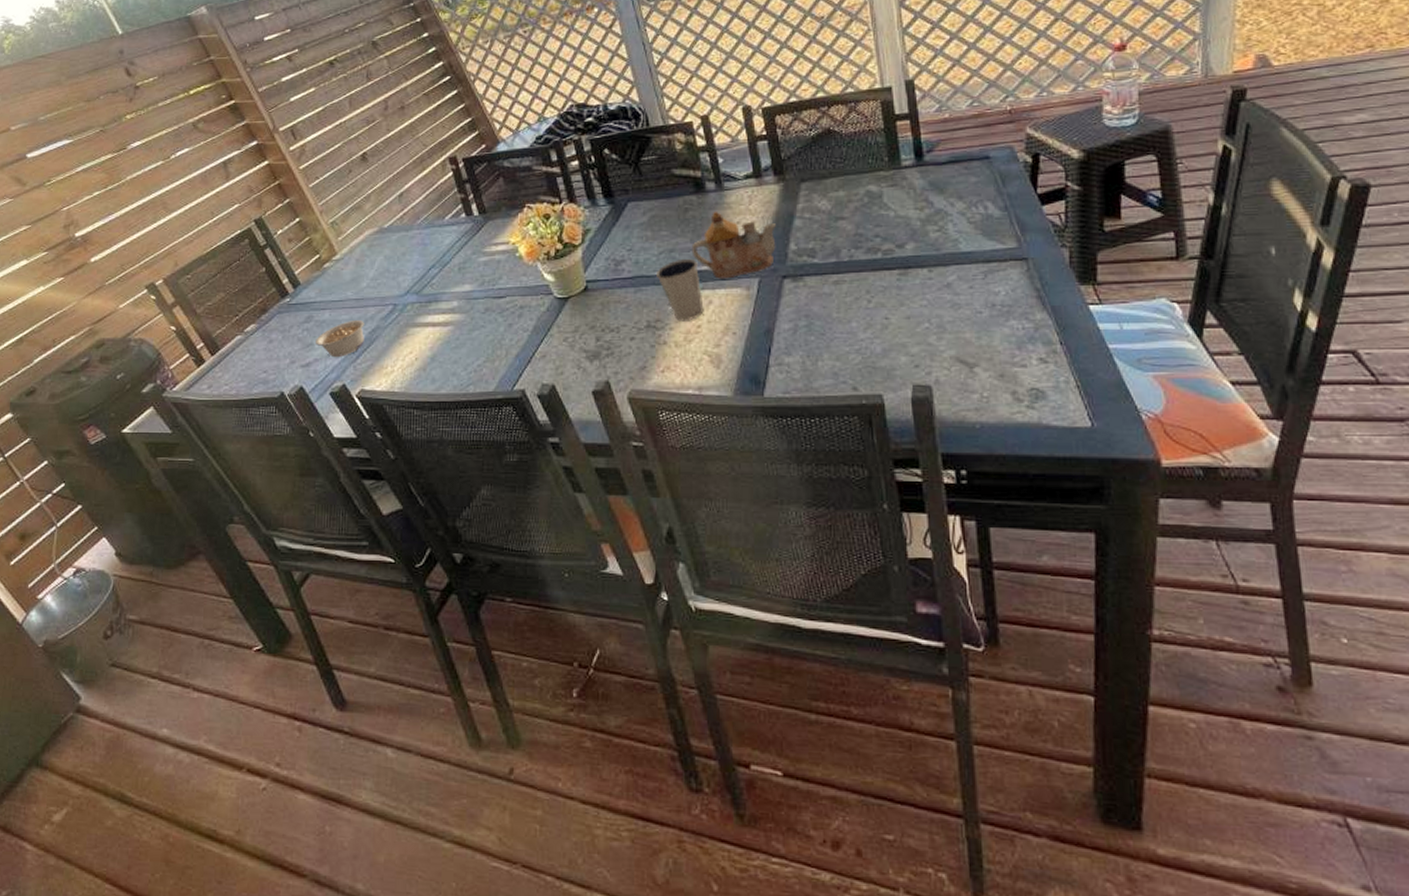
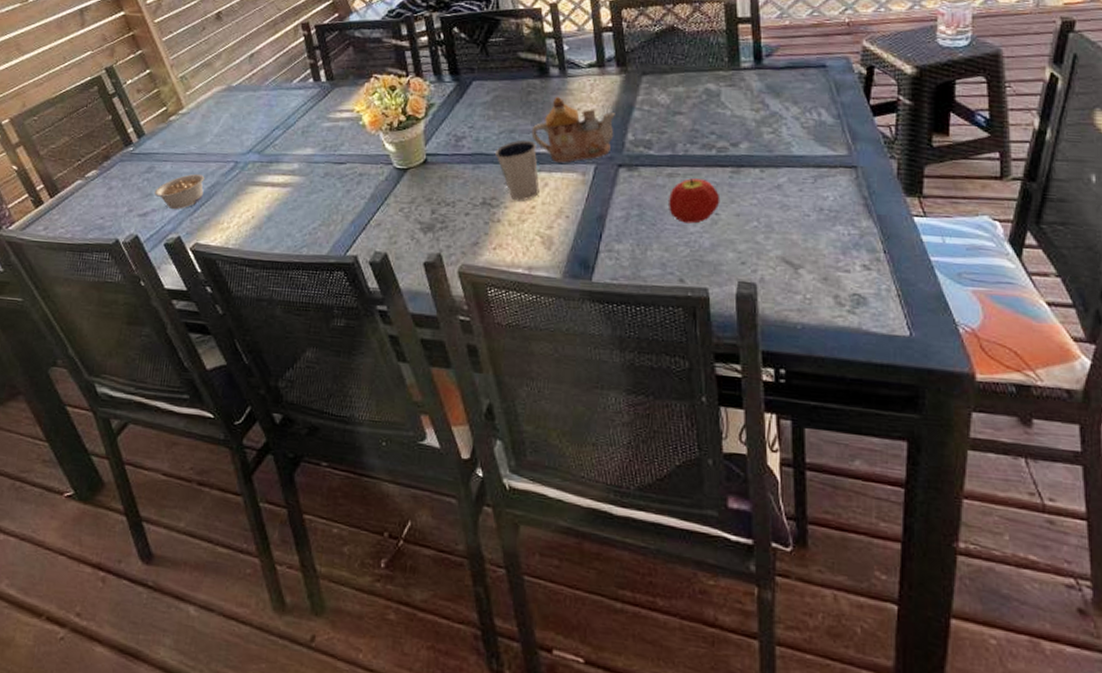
fruit: none [837,284,889,330] -> present [669,178,720,224]

